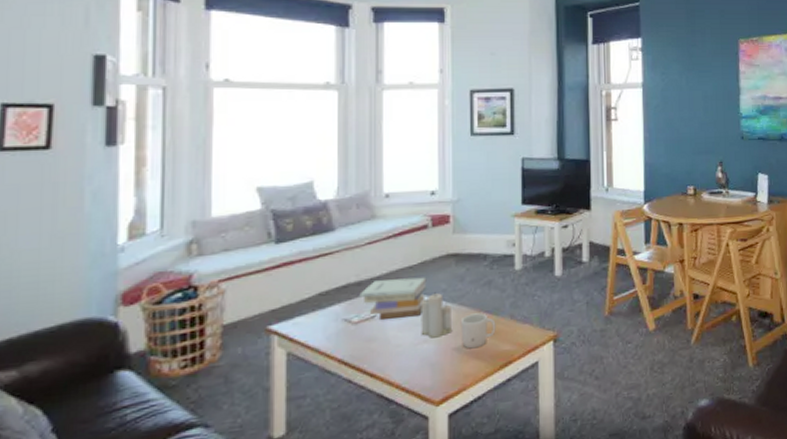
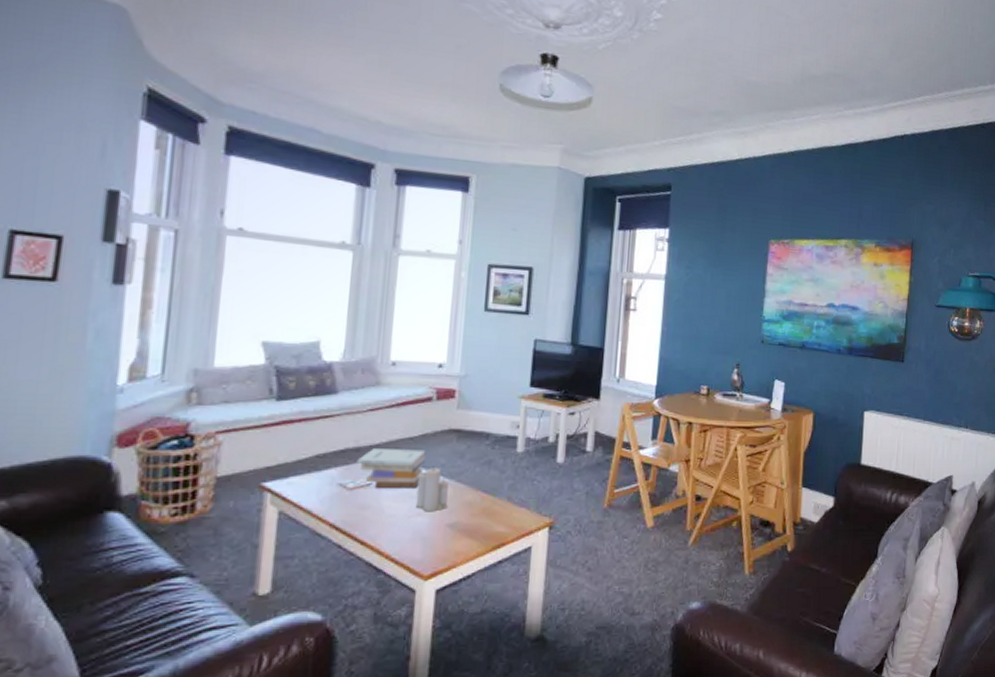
mug: present [460,313,496,349] -> none [456,492,493,527]

